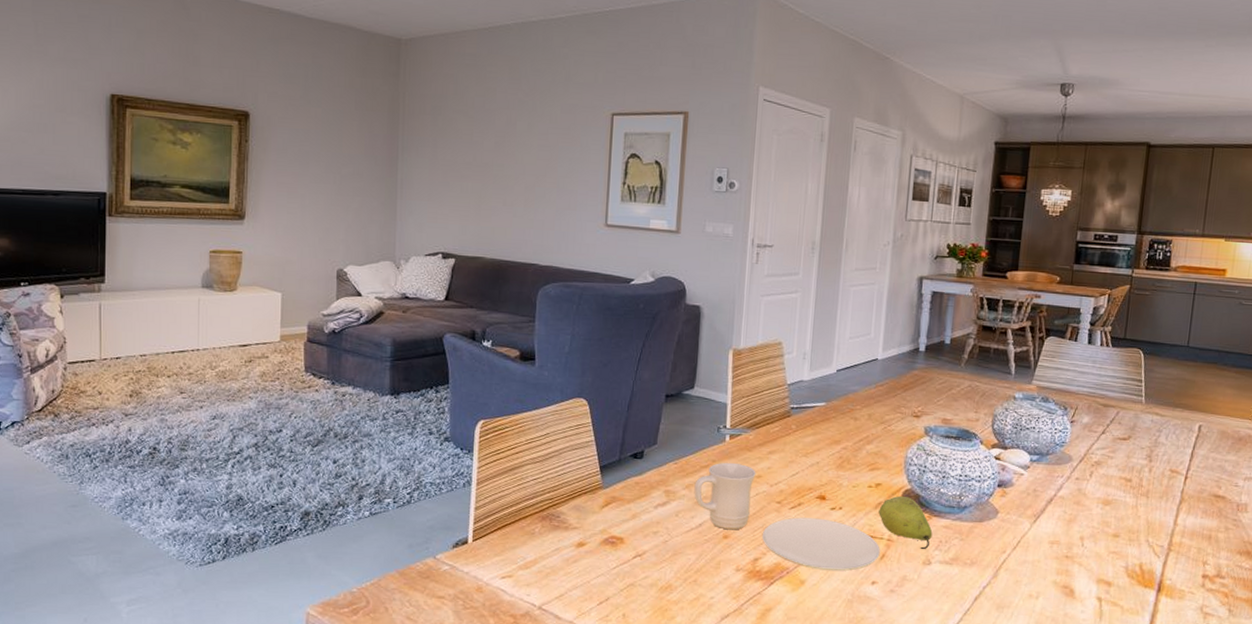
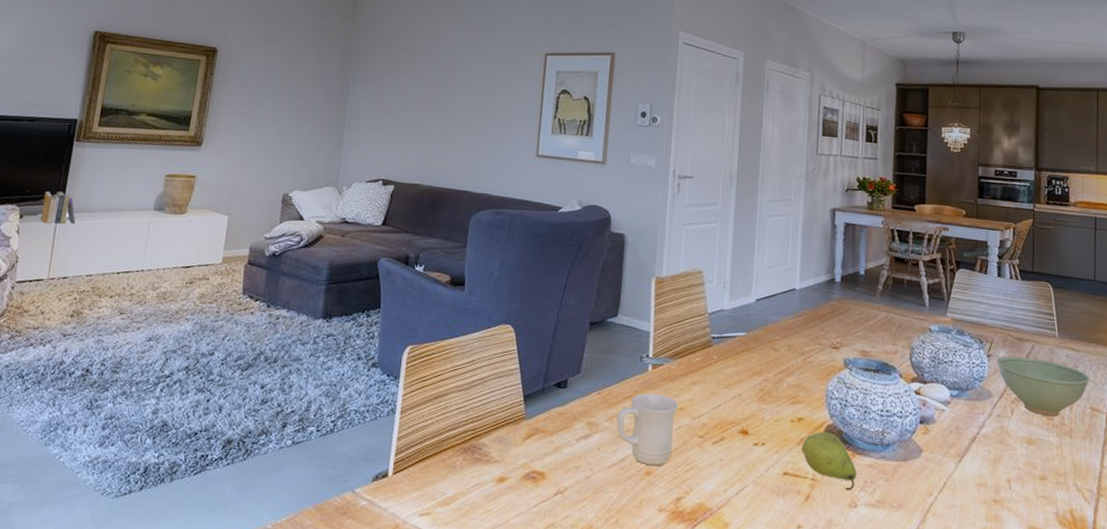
books: none [82,269,120,304] -> present [40,191,76,224]
plate: present [761,517,880,572] -> none [684,453,805,514]
bowl: none [1079,422,1172,479] -> present [996,356,1090,417]

